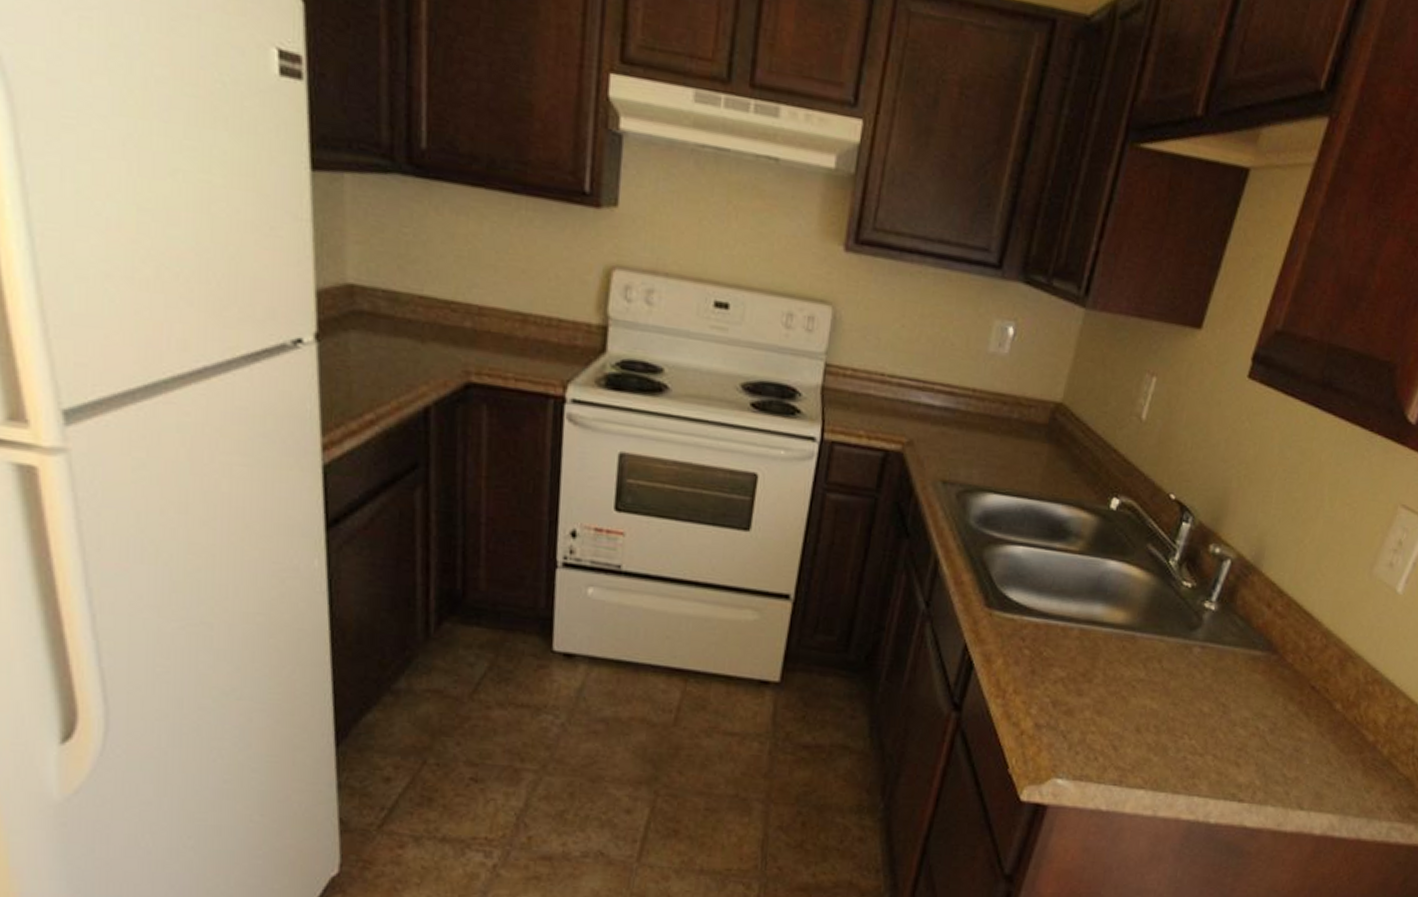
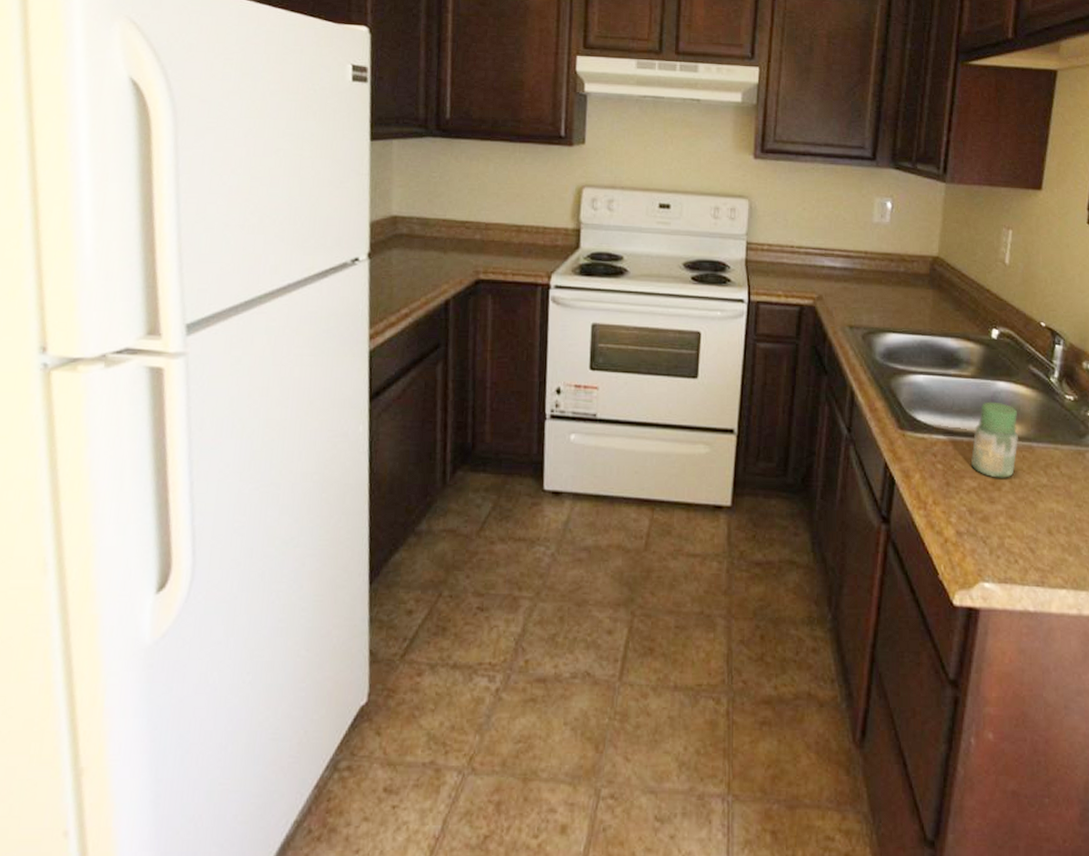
jar: none [1063,582,1125,670] -> present [971,401,1018,478]

